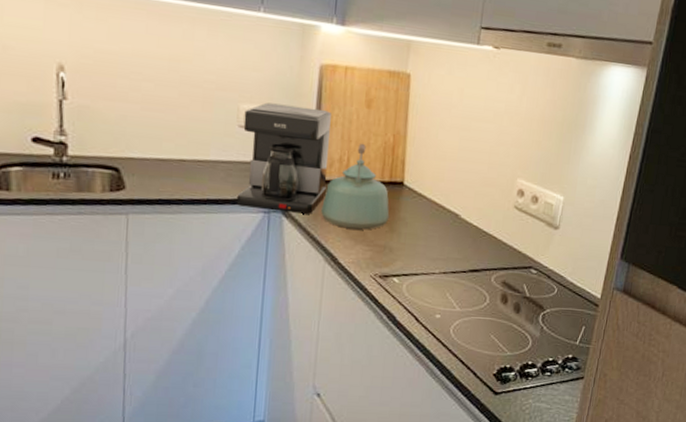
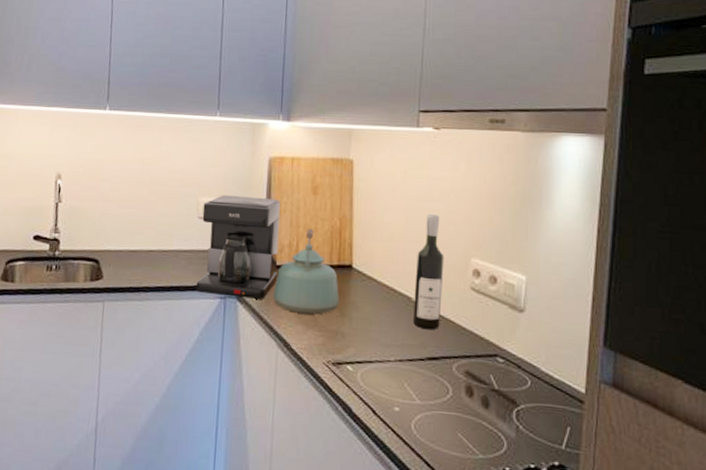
bottle: none [459,135,493,244] -> present [413,214,445,329]

